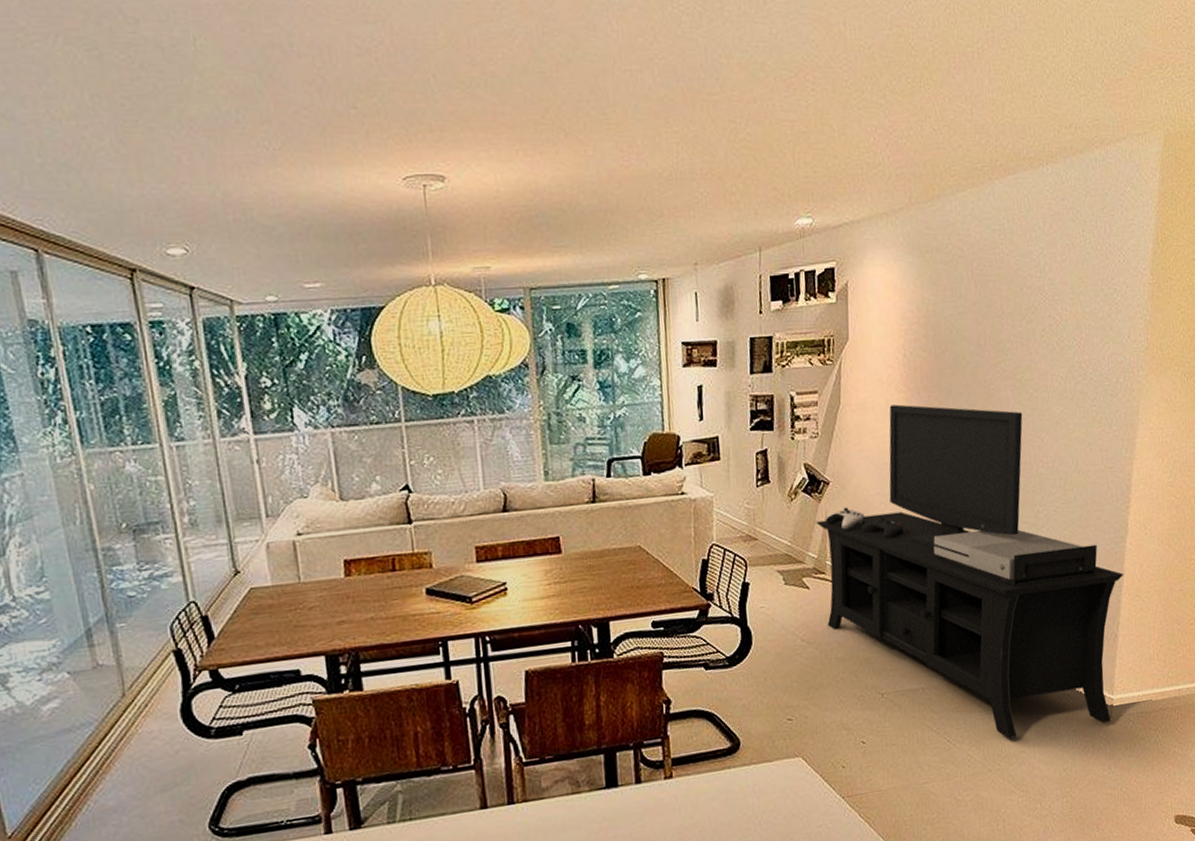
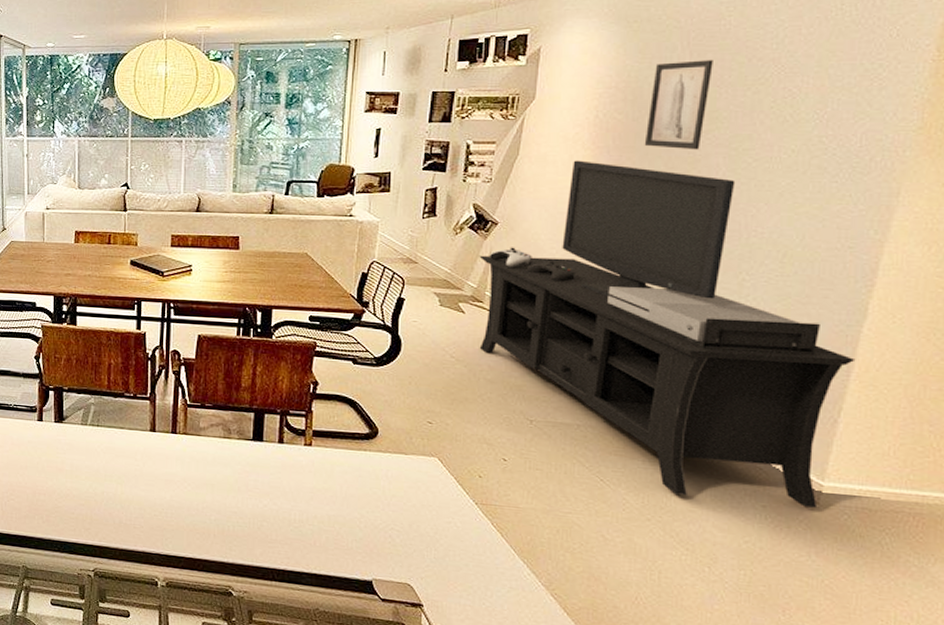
wall art: none [947,290,994,385] -> present [644,60,713,150]

